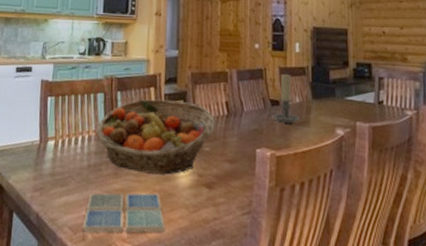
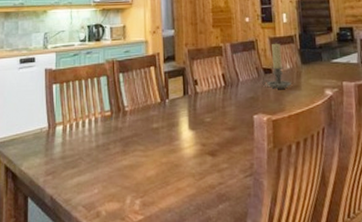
drink coaster: present [82,192,165,232] -> none [95,165,174,209]
fruit basket: present [96,99,215,175] -> none [102,77,214,148]

